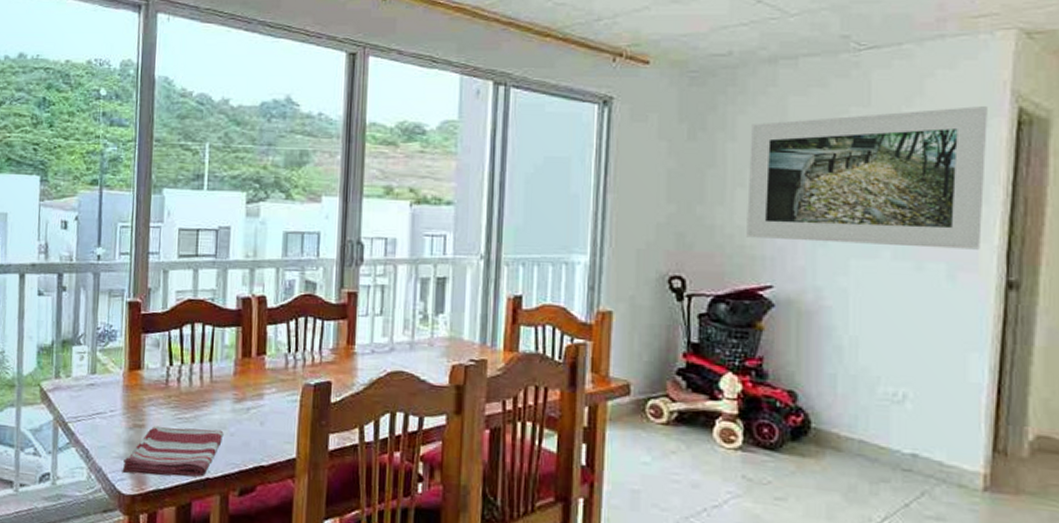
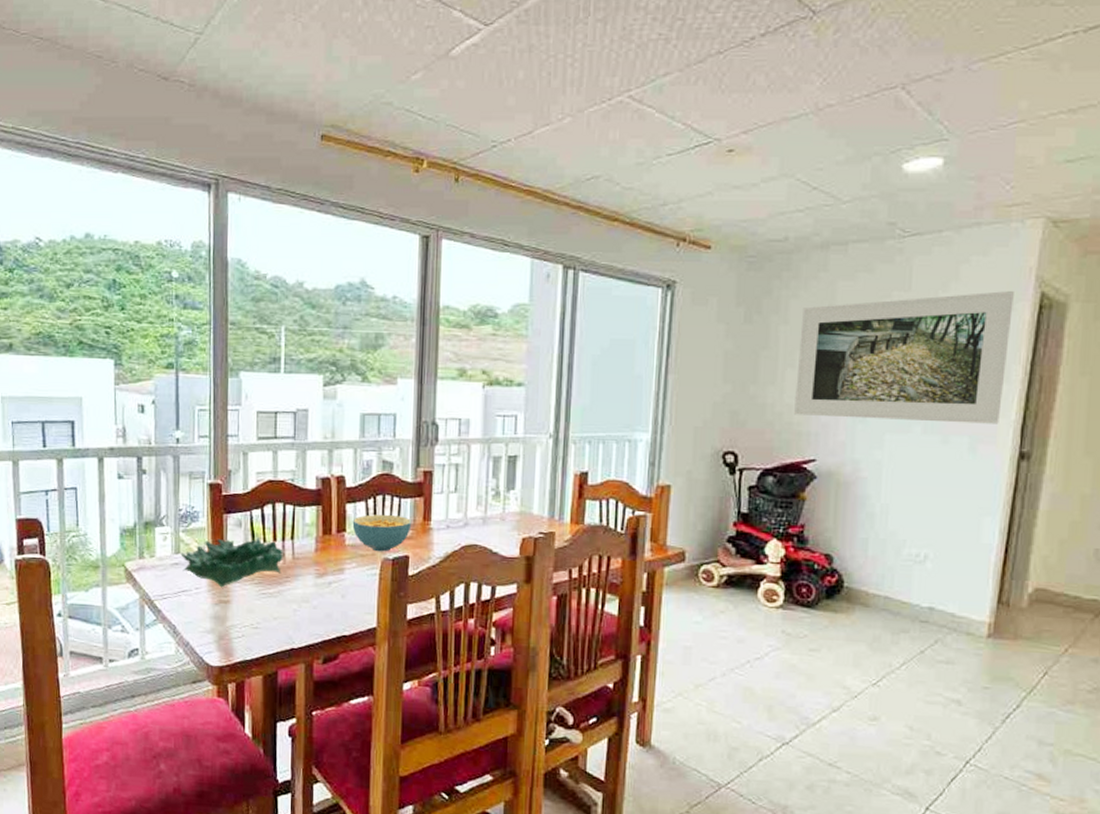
decorative bowl: none [96,359,201,411] -> present [180,537,283,588]
dish towel: present [122,425,224,477] -> none [209,601,307,648]
cereal bowl: none [273,337,335,377] -> present [352,514,412,552]

